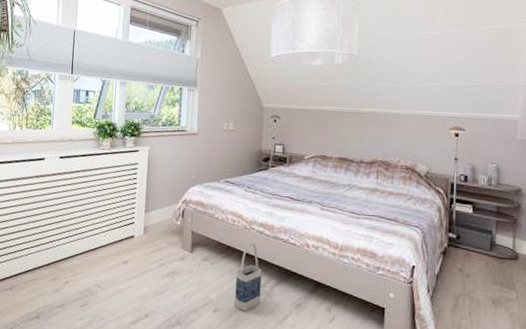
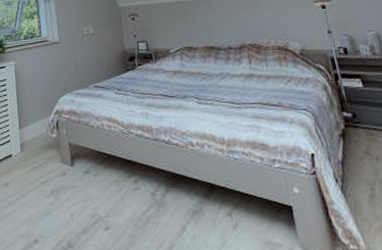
bag: present [234,243,262,311] -> none [122,149,153,225]

